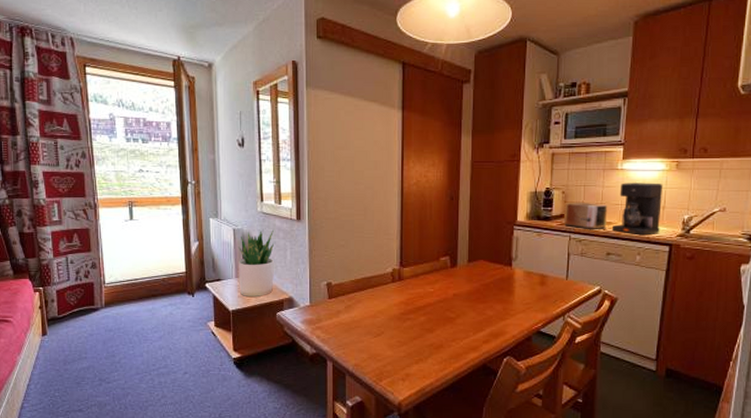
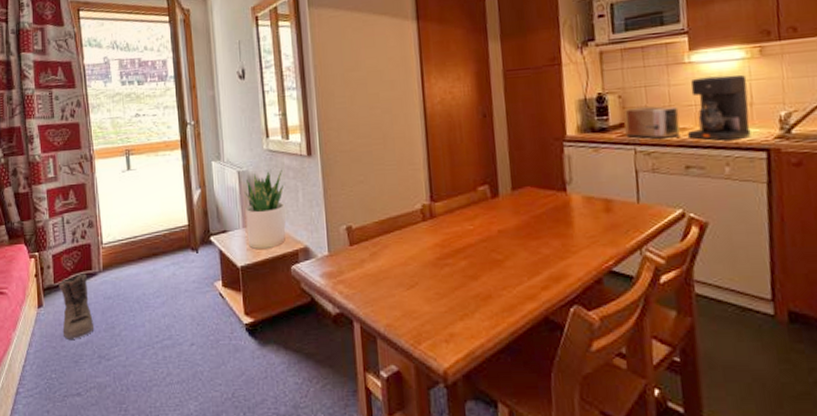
boot: none [62,308,96,364] -> present [59,273,95,339]

